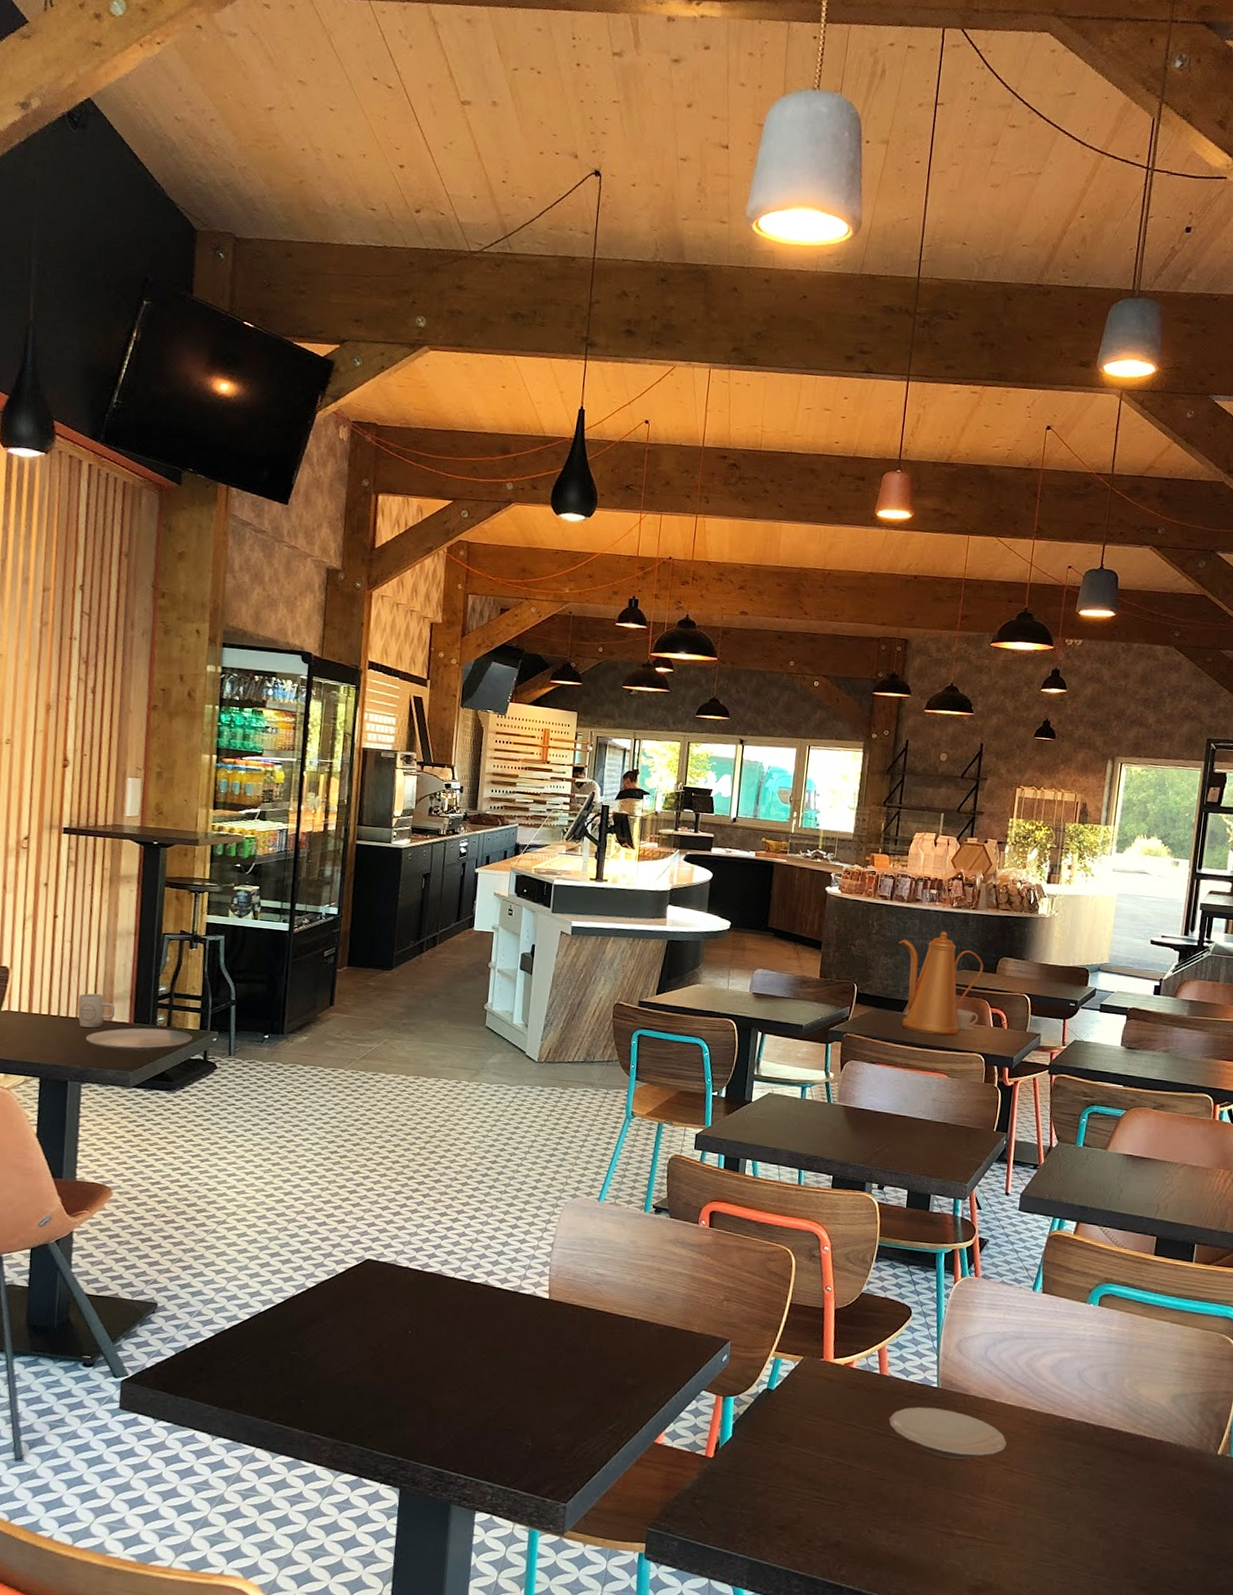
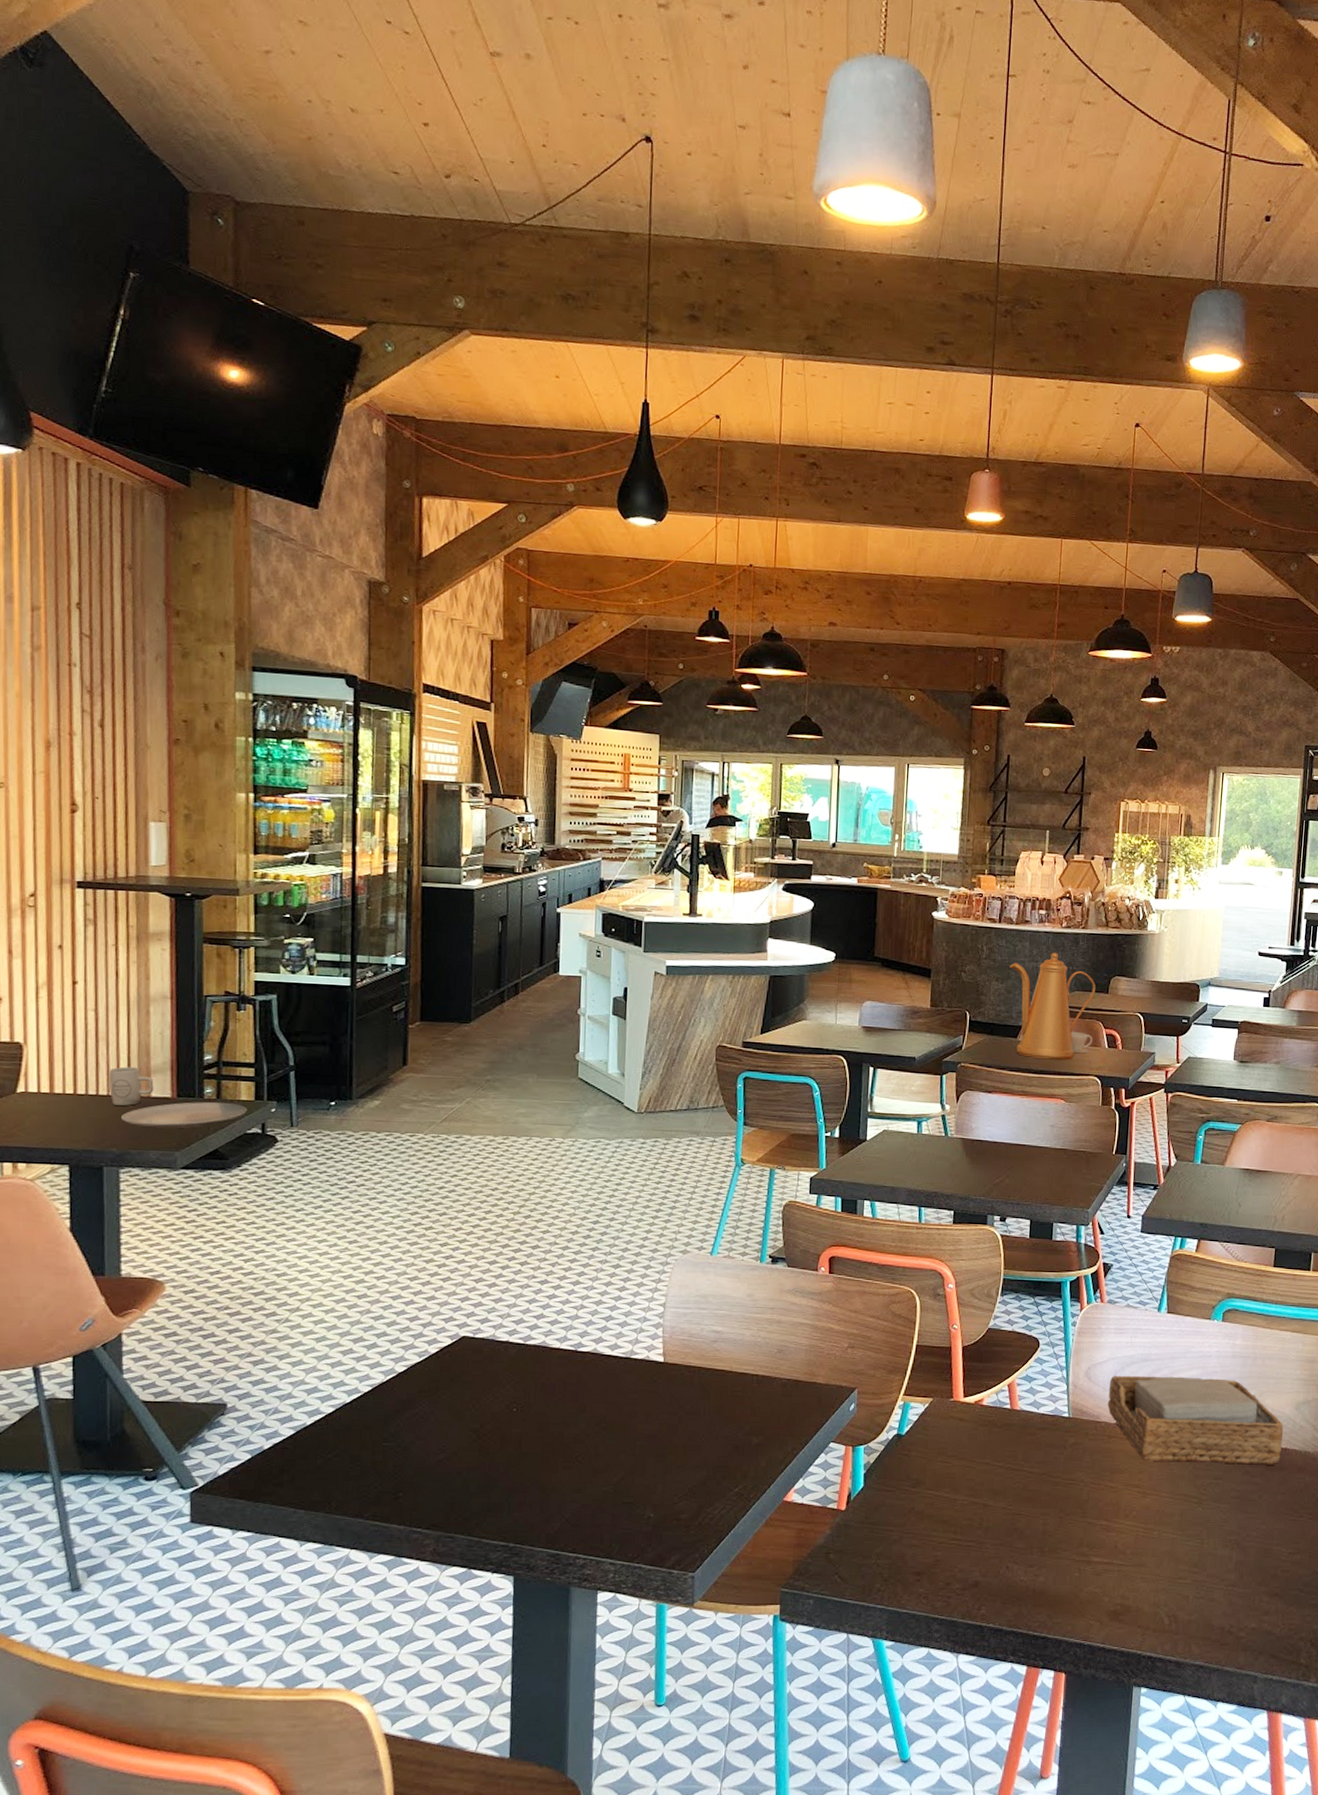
saucer: present [888,1407,1008,1461] -> none [1021,1438,1140,1489]
napkin holder: none [977,1350,1158,1456] -> present [1107,1375,1284,1465]

